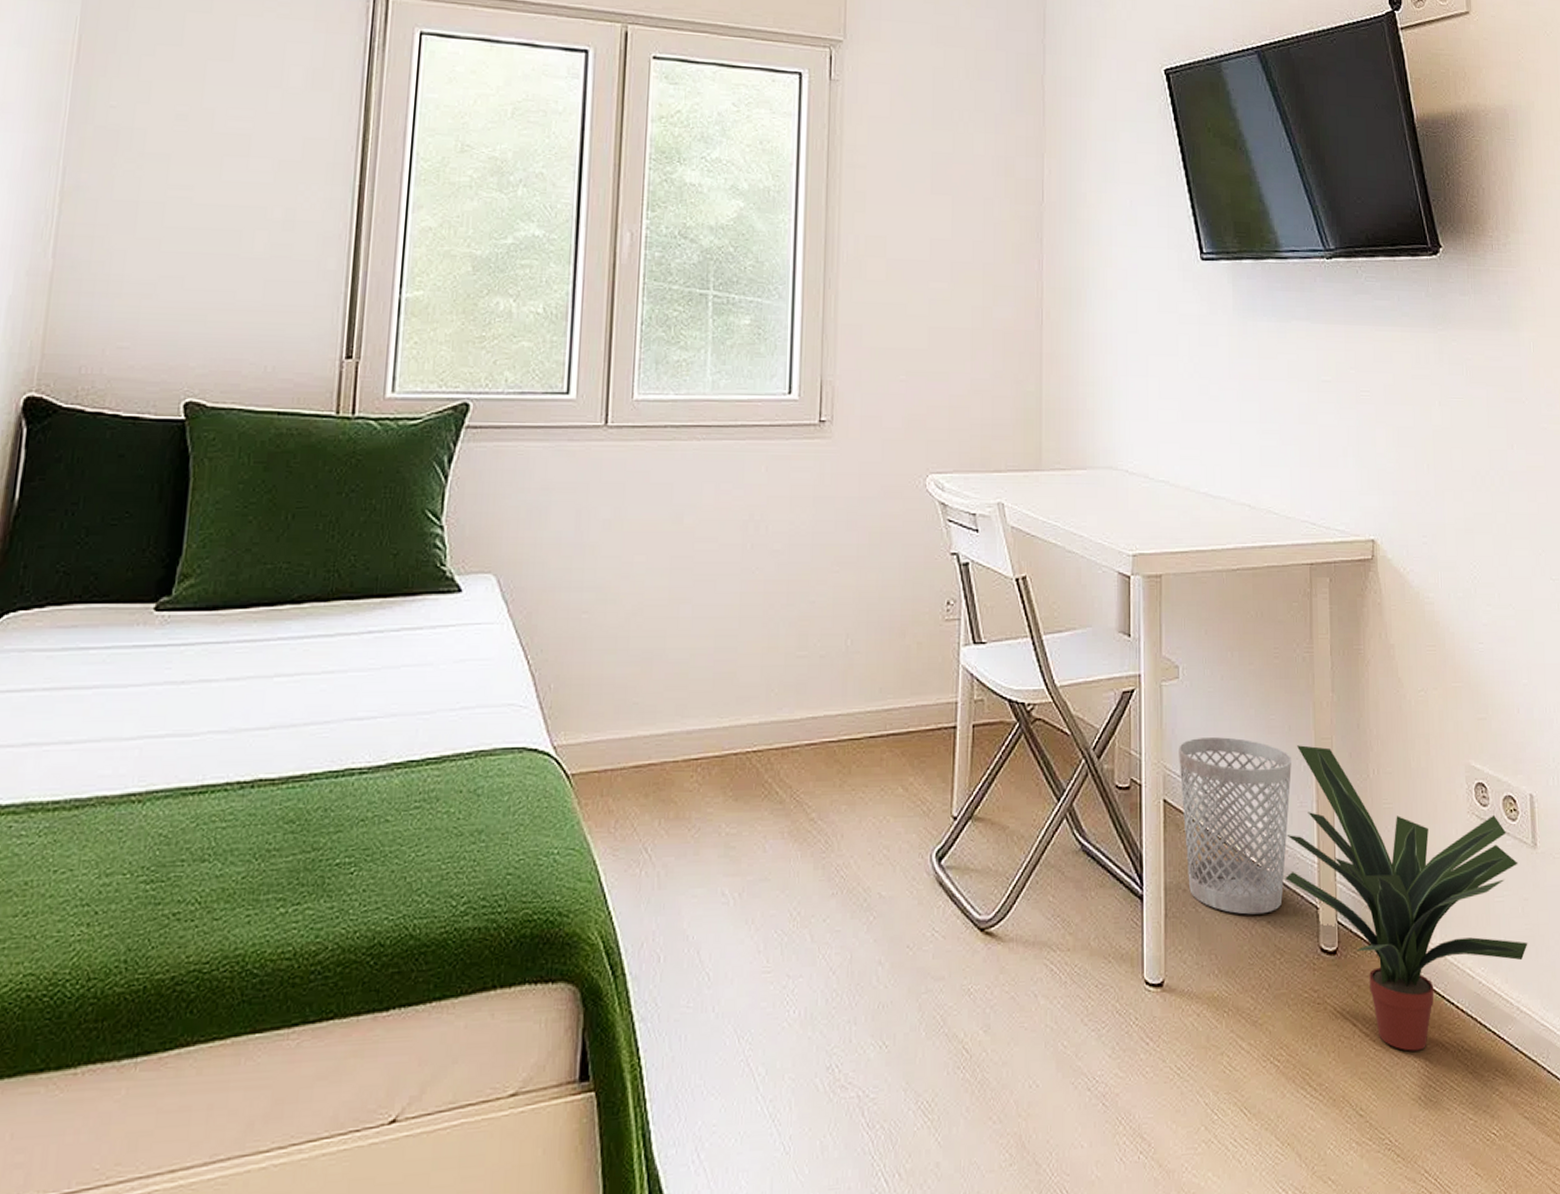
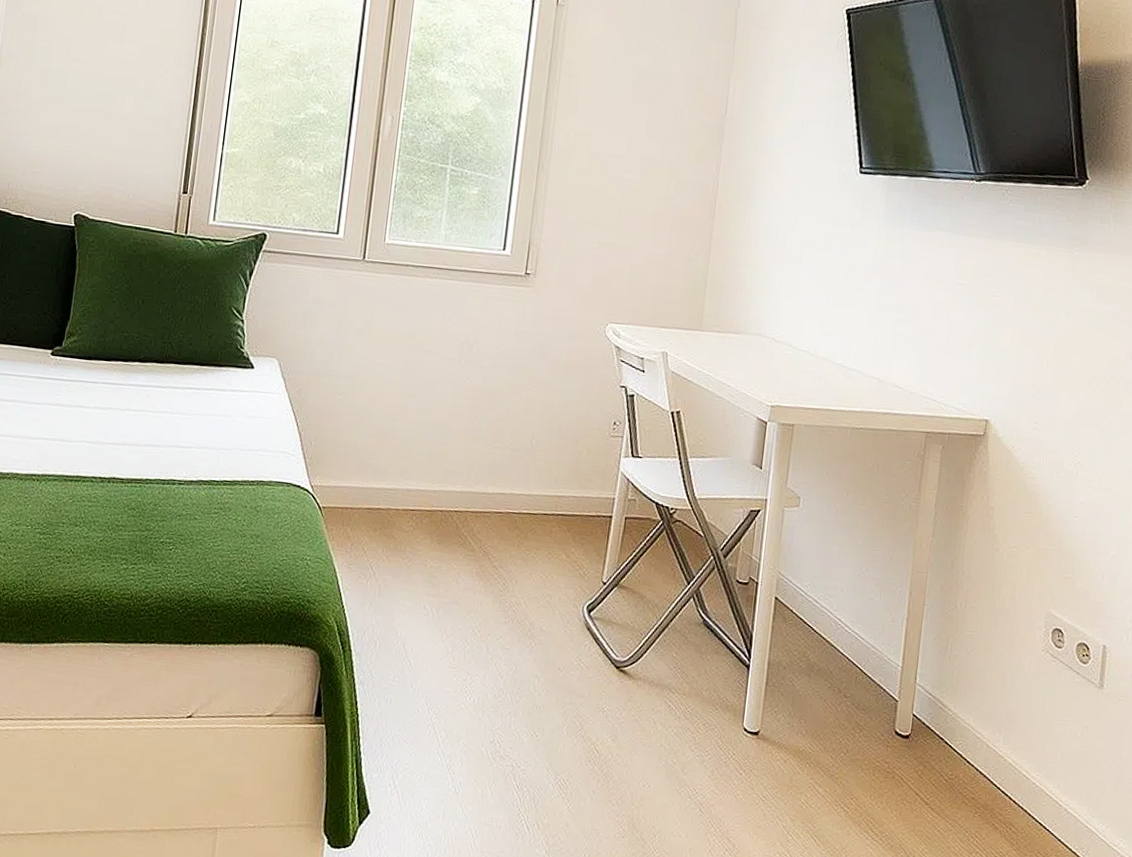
wastebasket: present [1179,737,1292,915] -> none [788,554,889,697]
potted plant: present [1285,745,1528,1051] -> none [871,574,1084,824]

